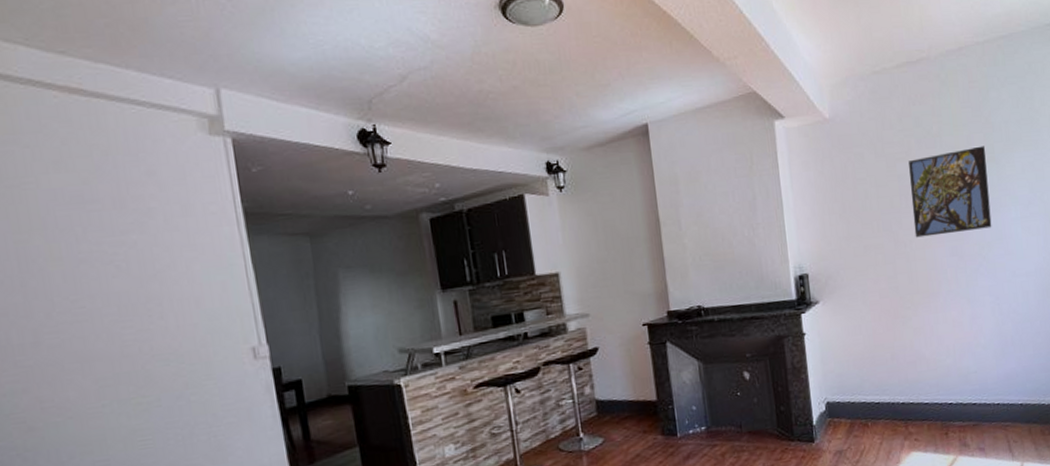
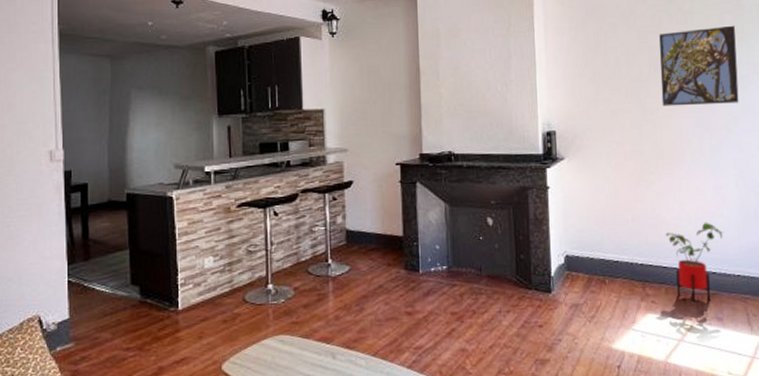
house plant: none [925,353,982,436] -> present [665,222,724,303]

